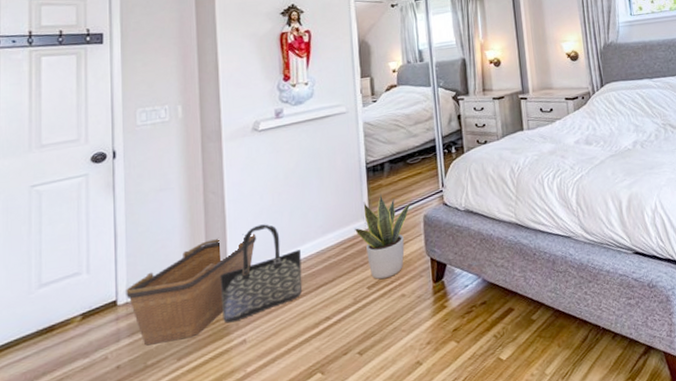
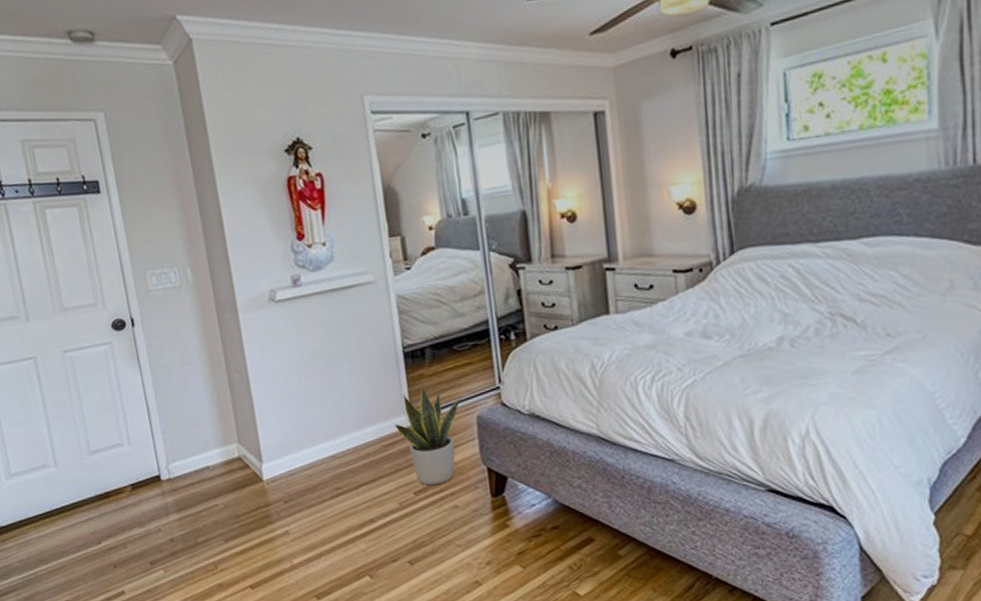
bicycle basket: present [126,233,256,346] -> none [166,420,287,523]
tote bag: present [220,224,303,323] -> none [254,410,342,512]

